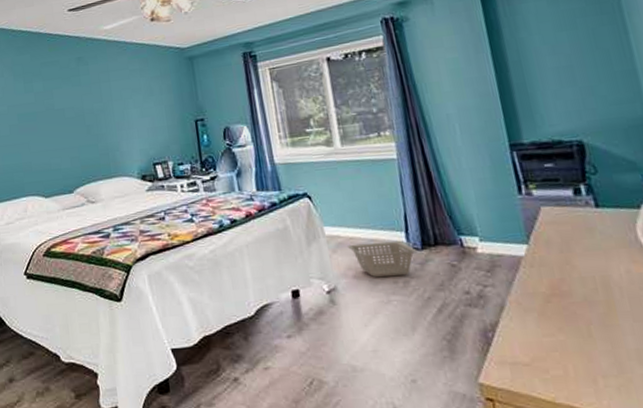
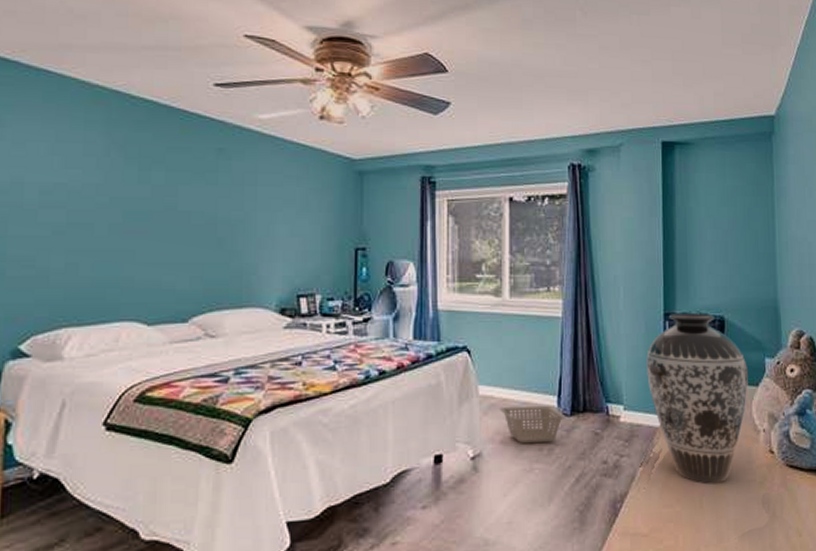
decorative vase: none [495,140,629,311] -> present [645,313,748,483]

